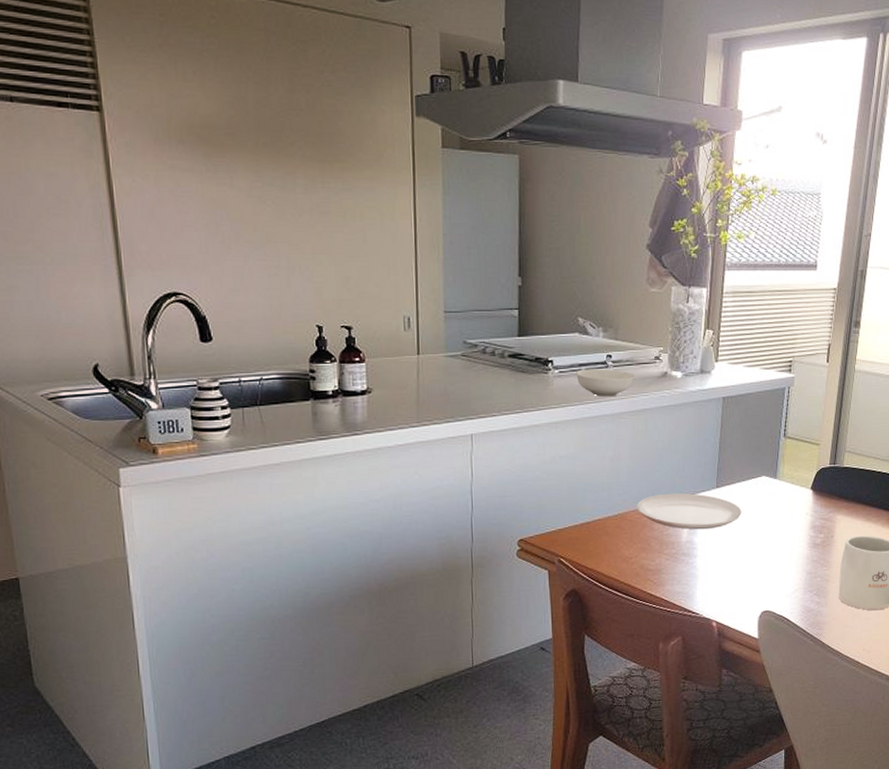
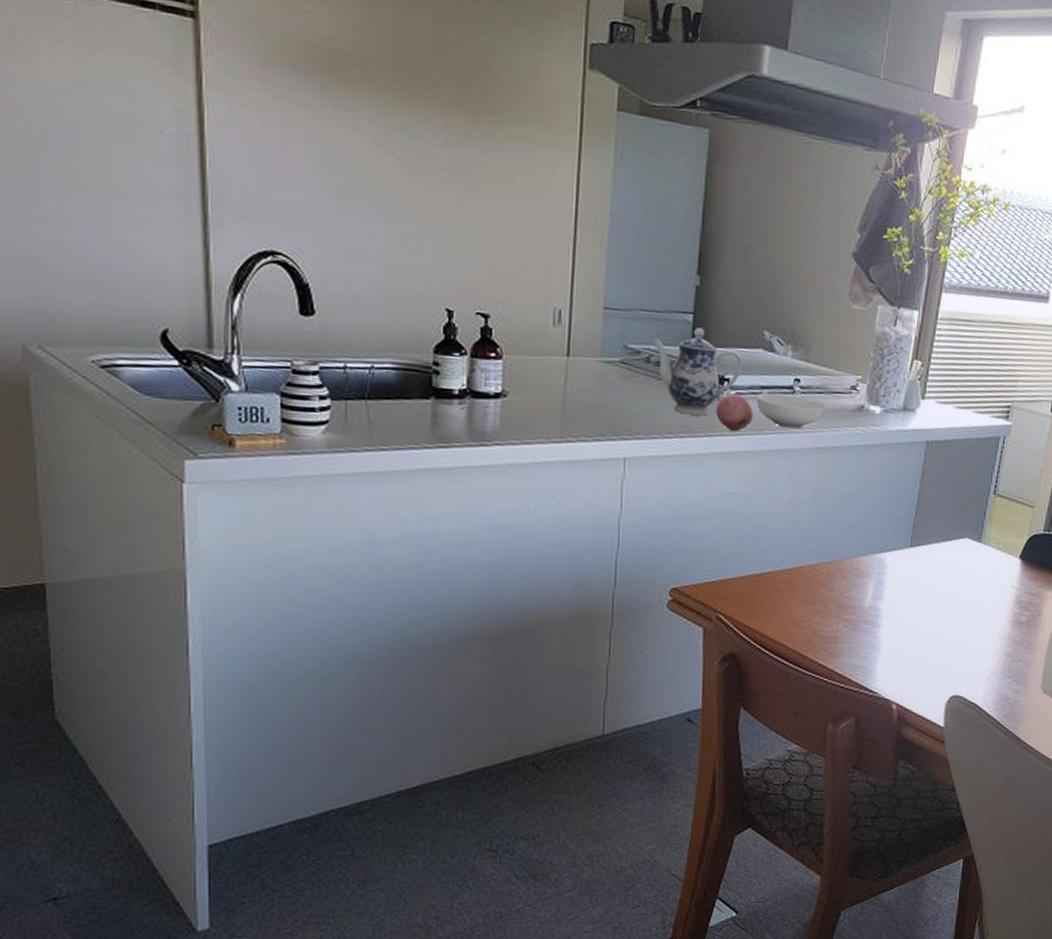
teapot: none [485,320,563,394] -> present [651,327,743,416]
fruit: none [543,372,575,404] -> present [715,393,754,432]
plate: present [637,493,742,530] -> none [815,548,937,595]

